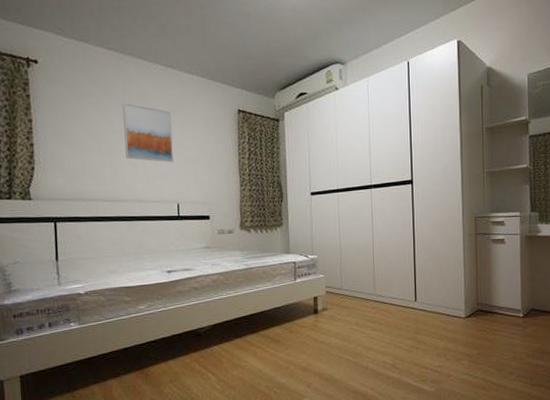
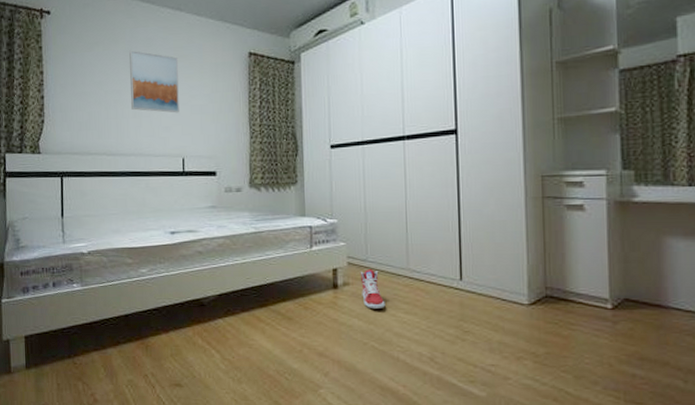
sneaker: none [336,296,357,329] -> present [360,269,385,310]

